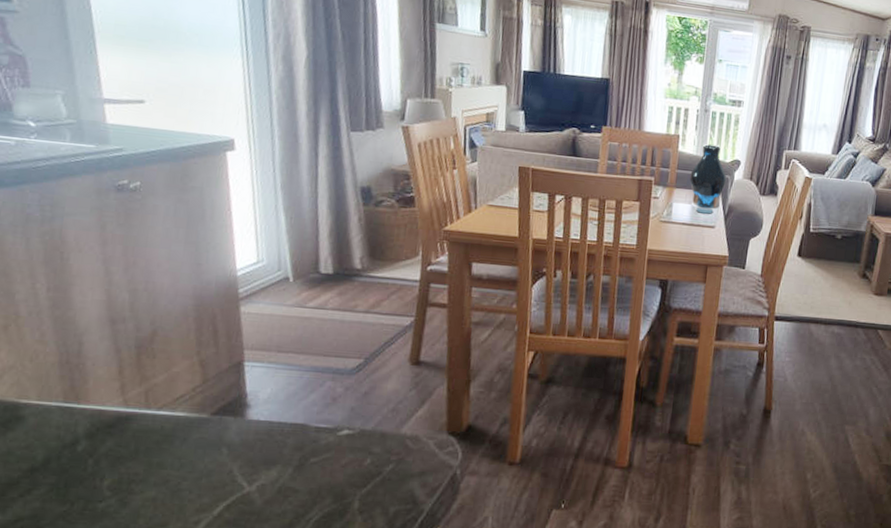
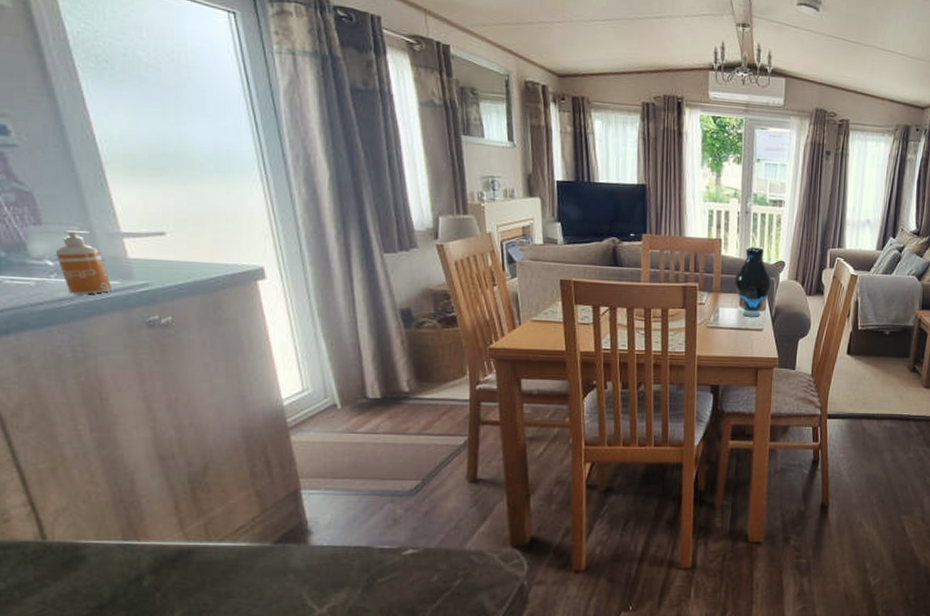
soap dispenser: none [39,94,87,157] -> present [56,230,111,295]

